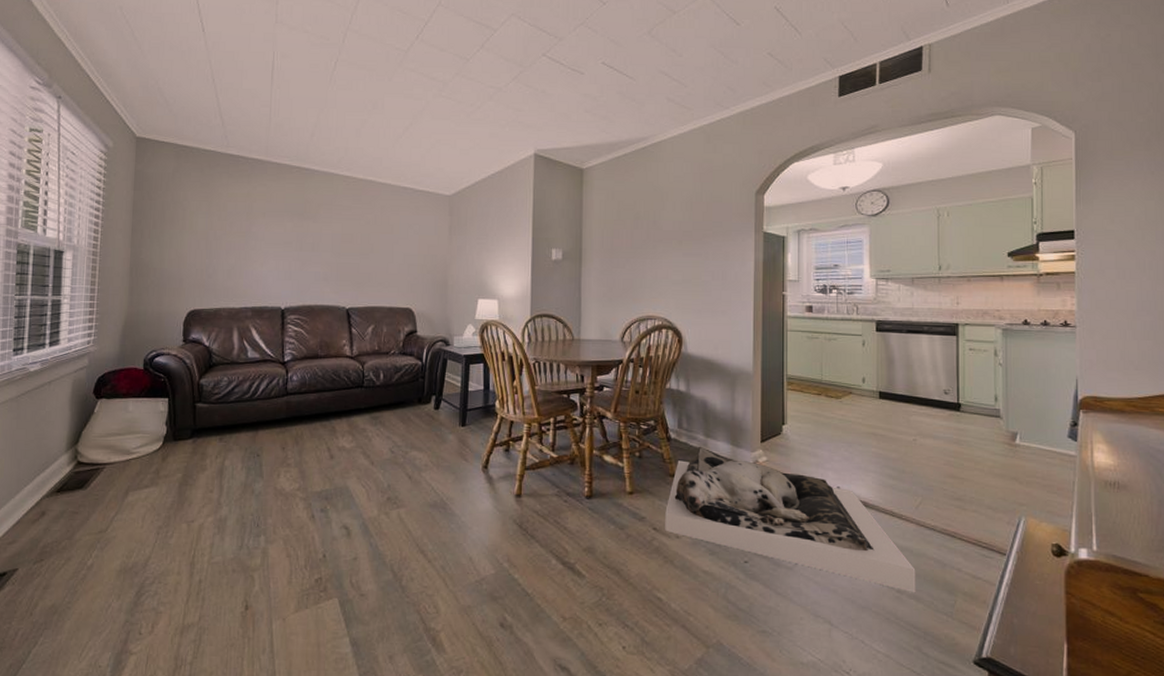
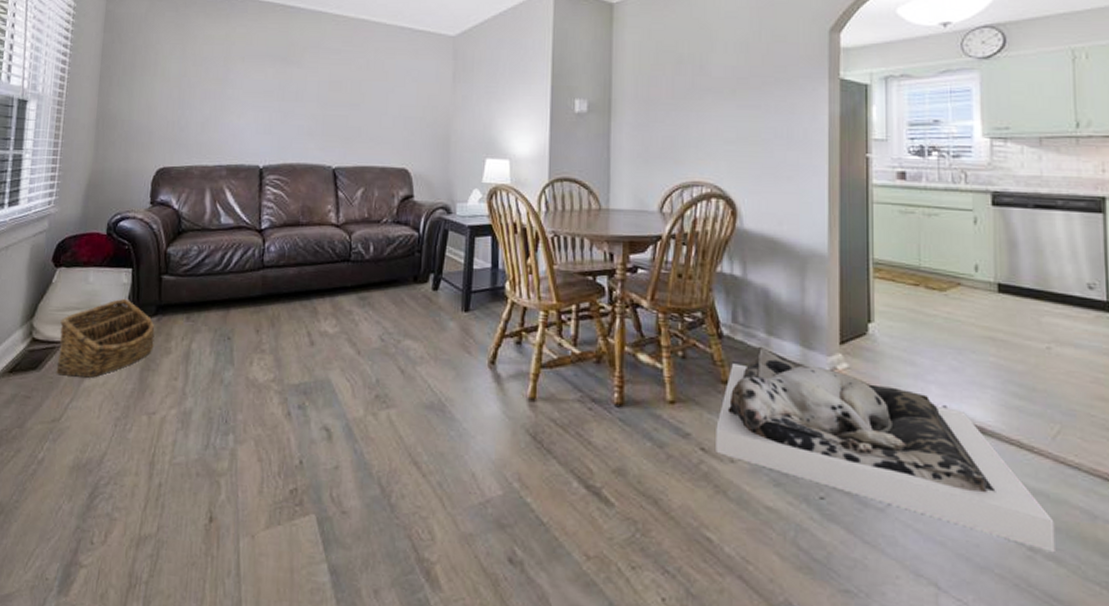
basket: none [101,424,191,494] -> present [56,298,155,378]

